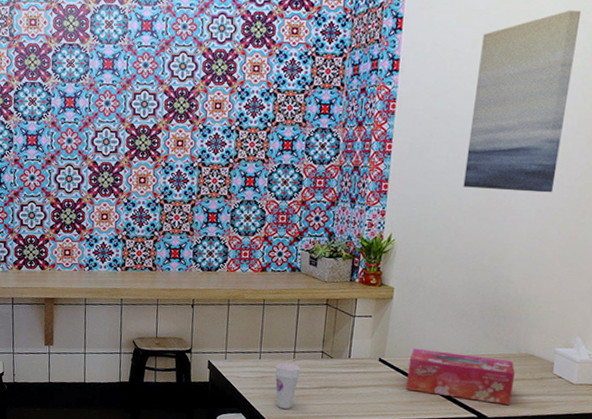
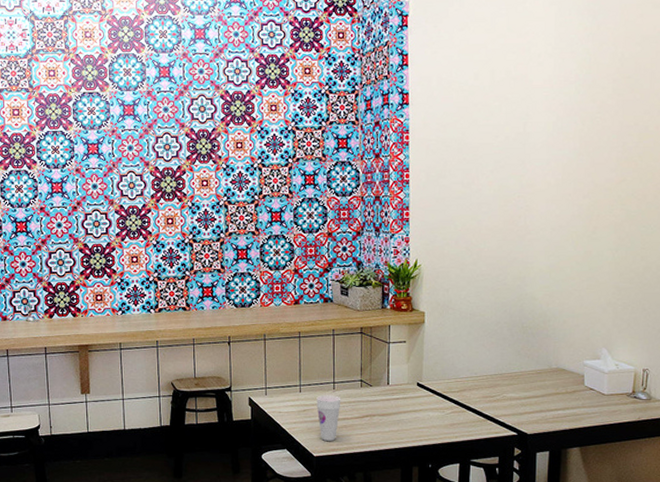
tissue box: present [406,348,515,405] -> none [446,370,548,420]
wall art: present [463,10,582,193] -> none [480,41,571,212]

